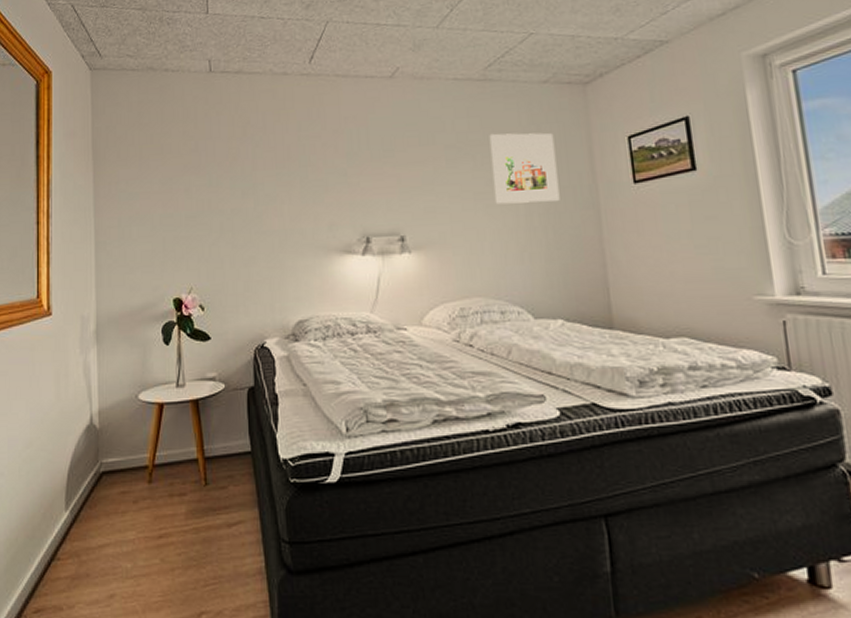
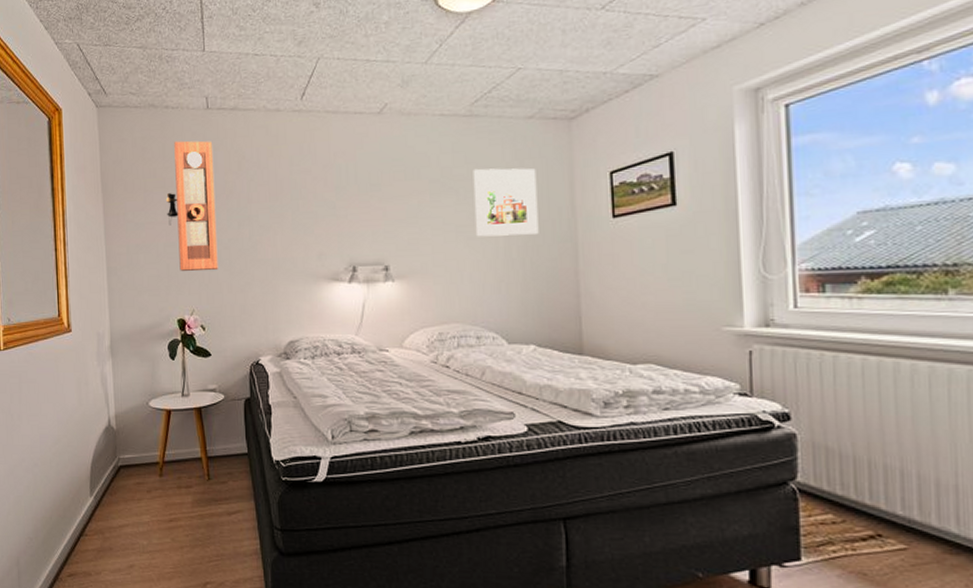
pendulum clock: none [162,105,220,245] -> present [165,140,218,271]

